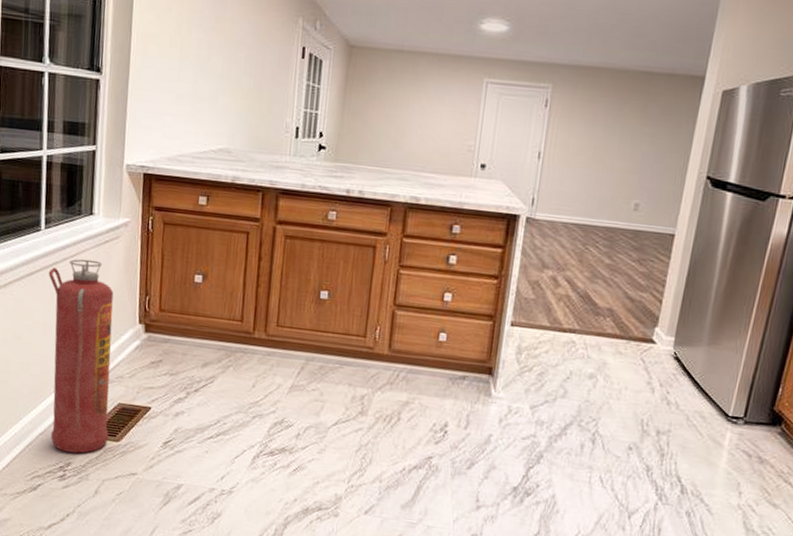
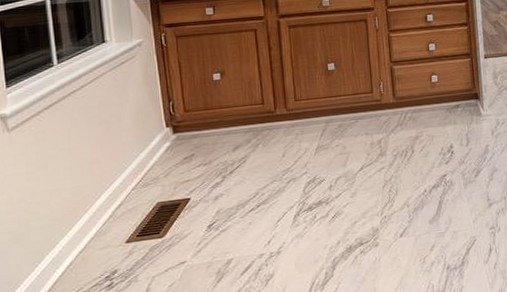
fire extinguisher: present [48,258,114,454] -> none [67,81,152,262]

